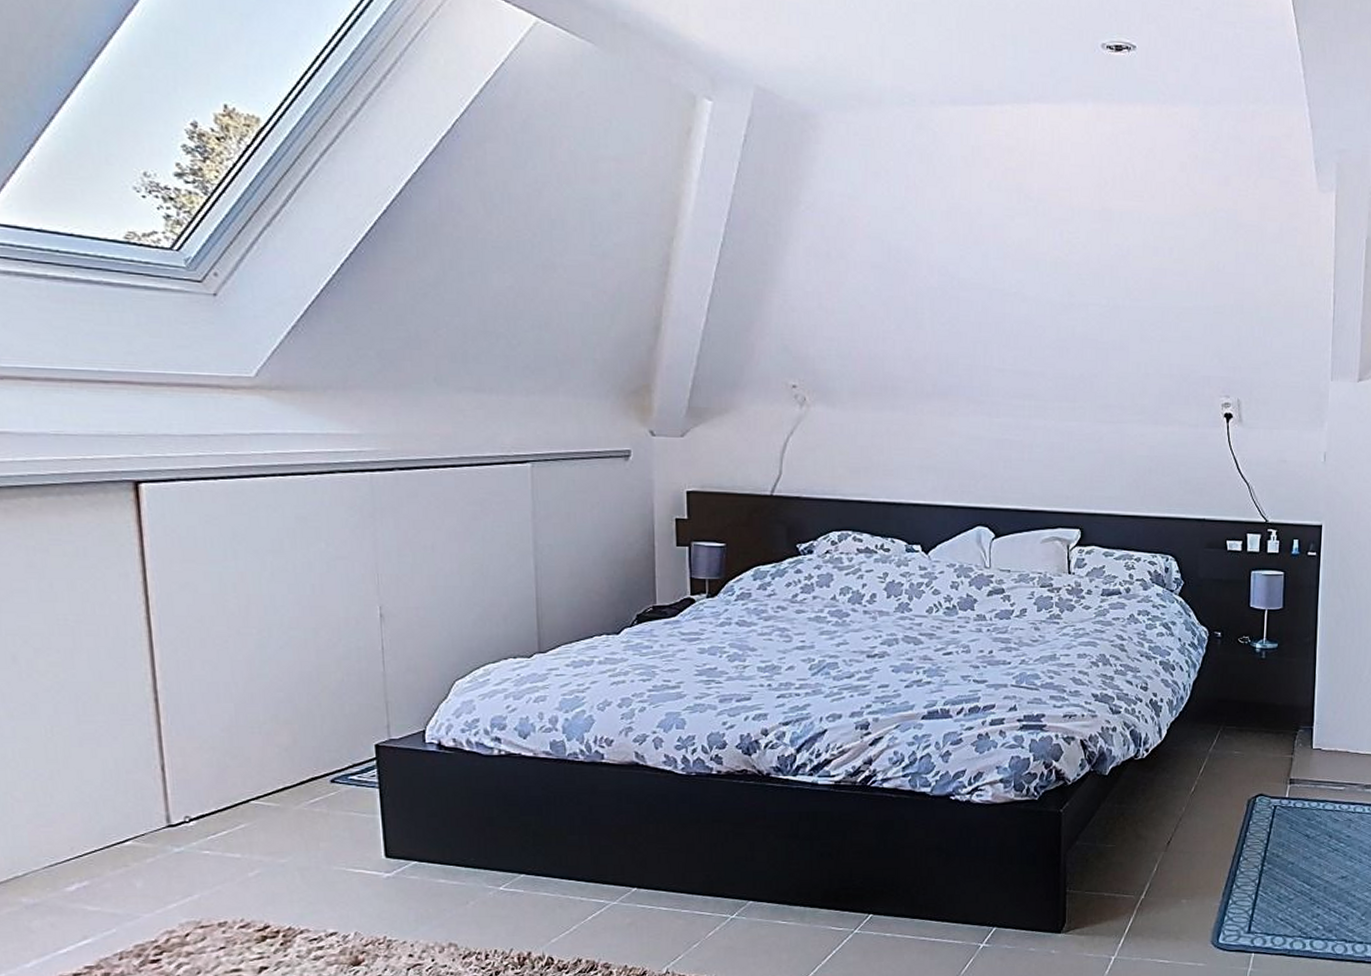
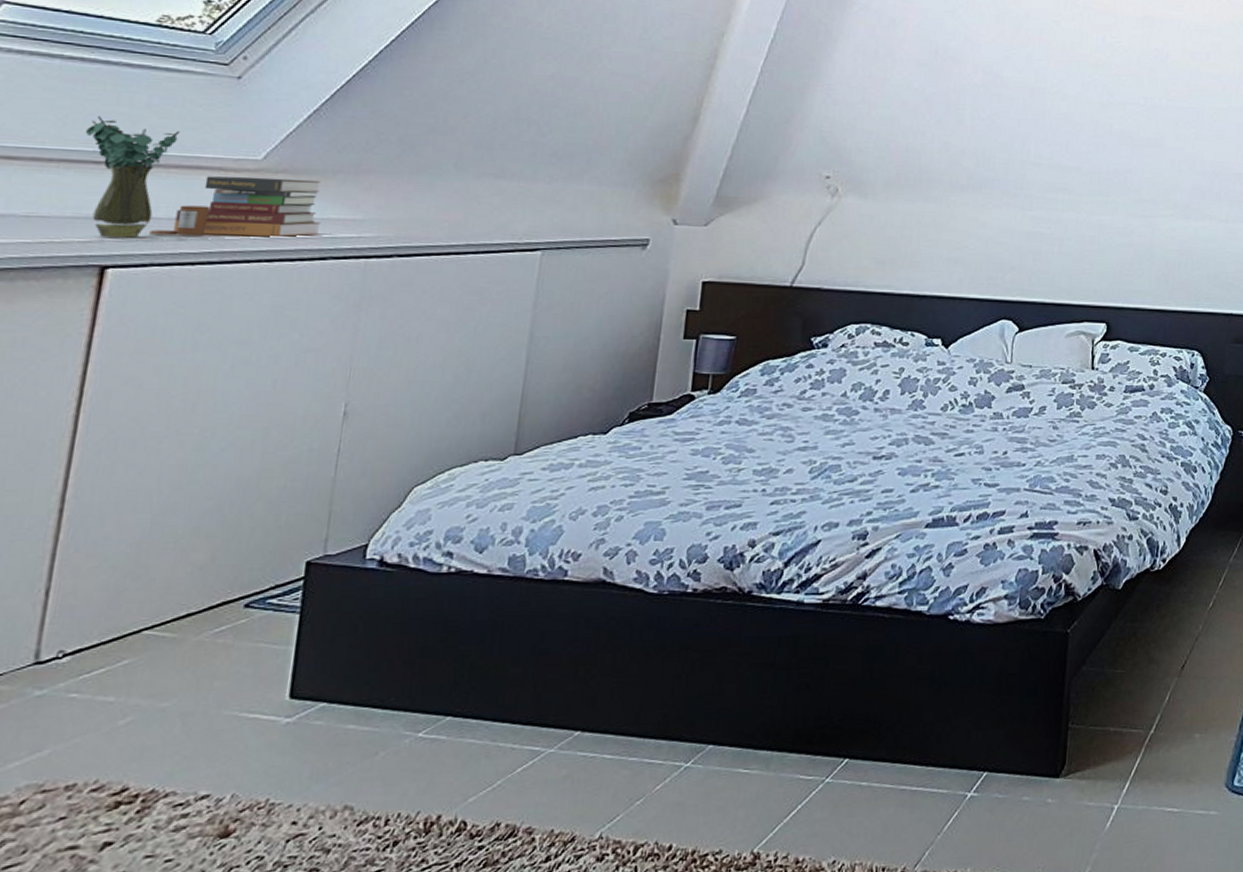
vase: none [87,336,174,454] -> present [86,116,181,238]
candle: none [169,422,220,452] -> present [149,205,210,236]
books: none [189,393,323,453] -> present [173,176,321,238]

